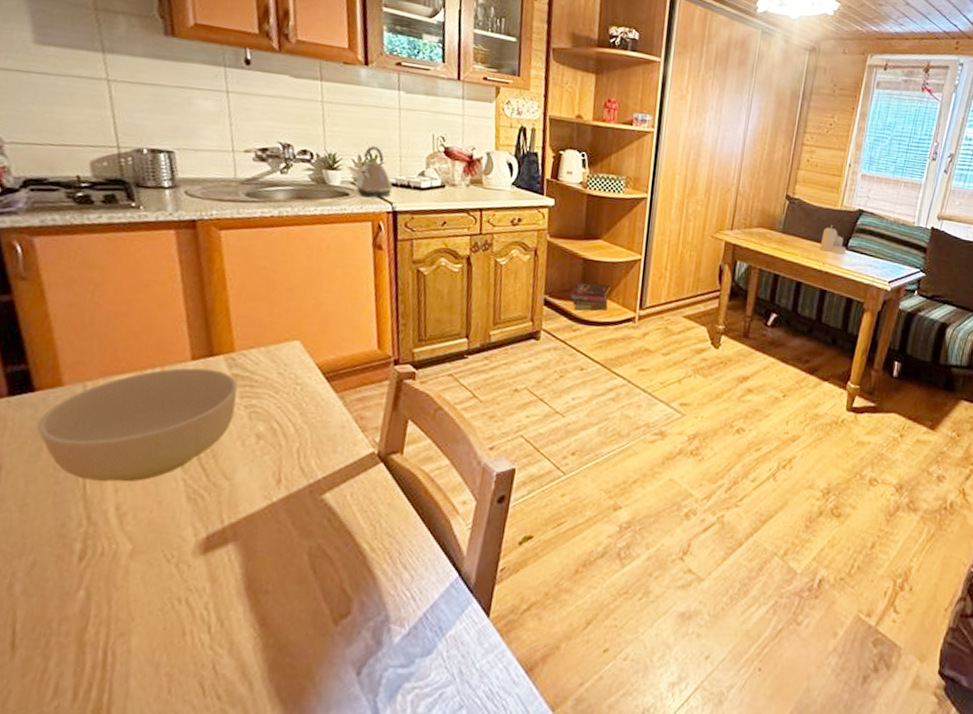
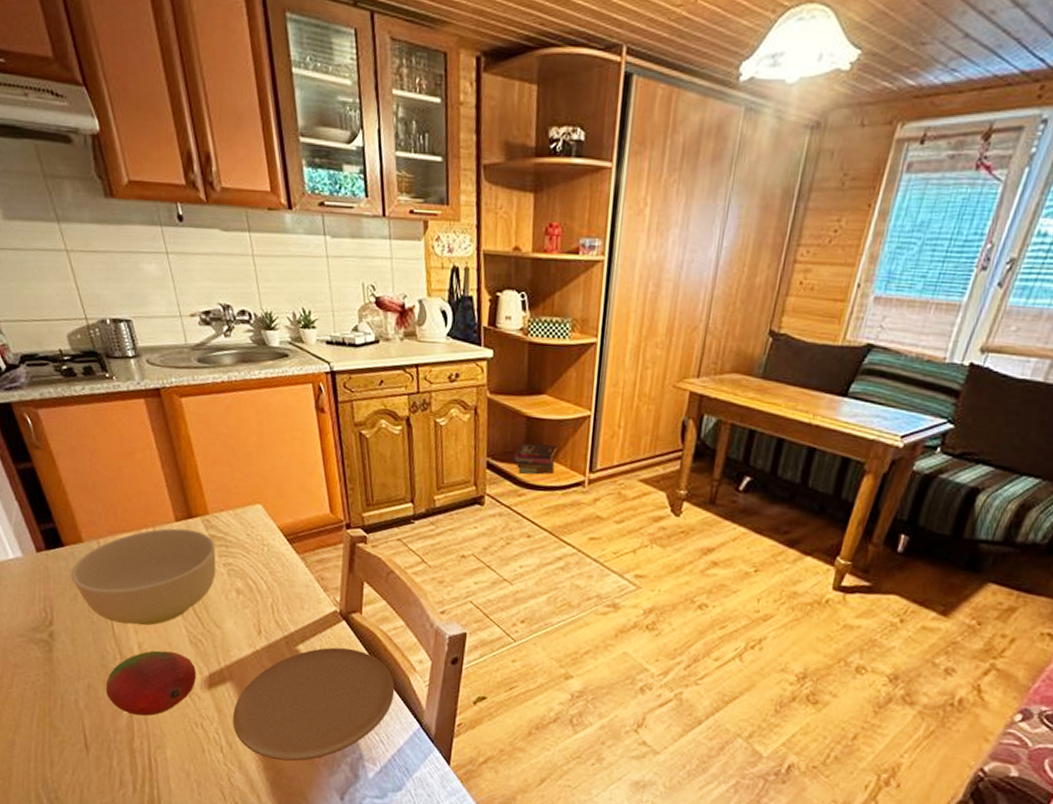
fruit: none [57,510,191,597] -> present [105,650,197,716]
plate: none [229,492,434,635] -> present [233,647,395,762]
kettle: present [355,145,392,198] -> none [294,301,328,358]
candle: present [820,224,847,256] -> none [810,365,847,405]

